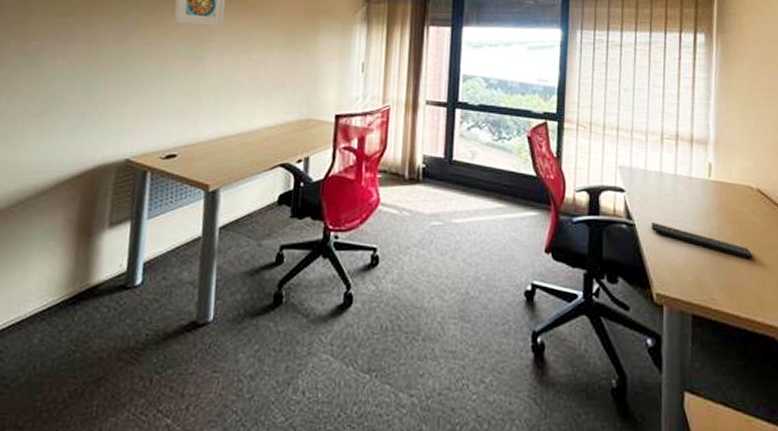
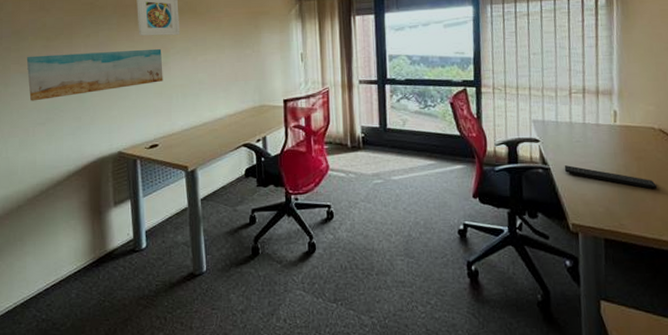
wall art: none [26,32,199,88] -> present [26,48,163,101]

